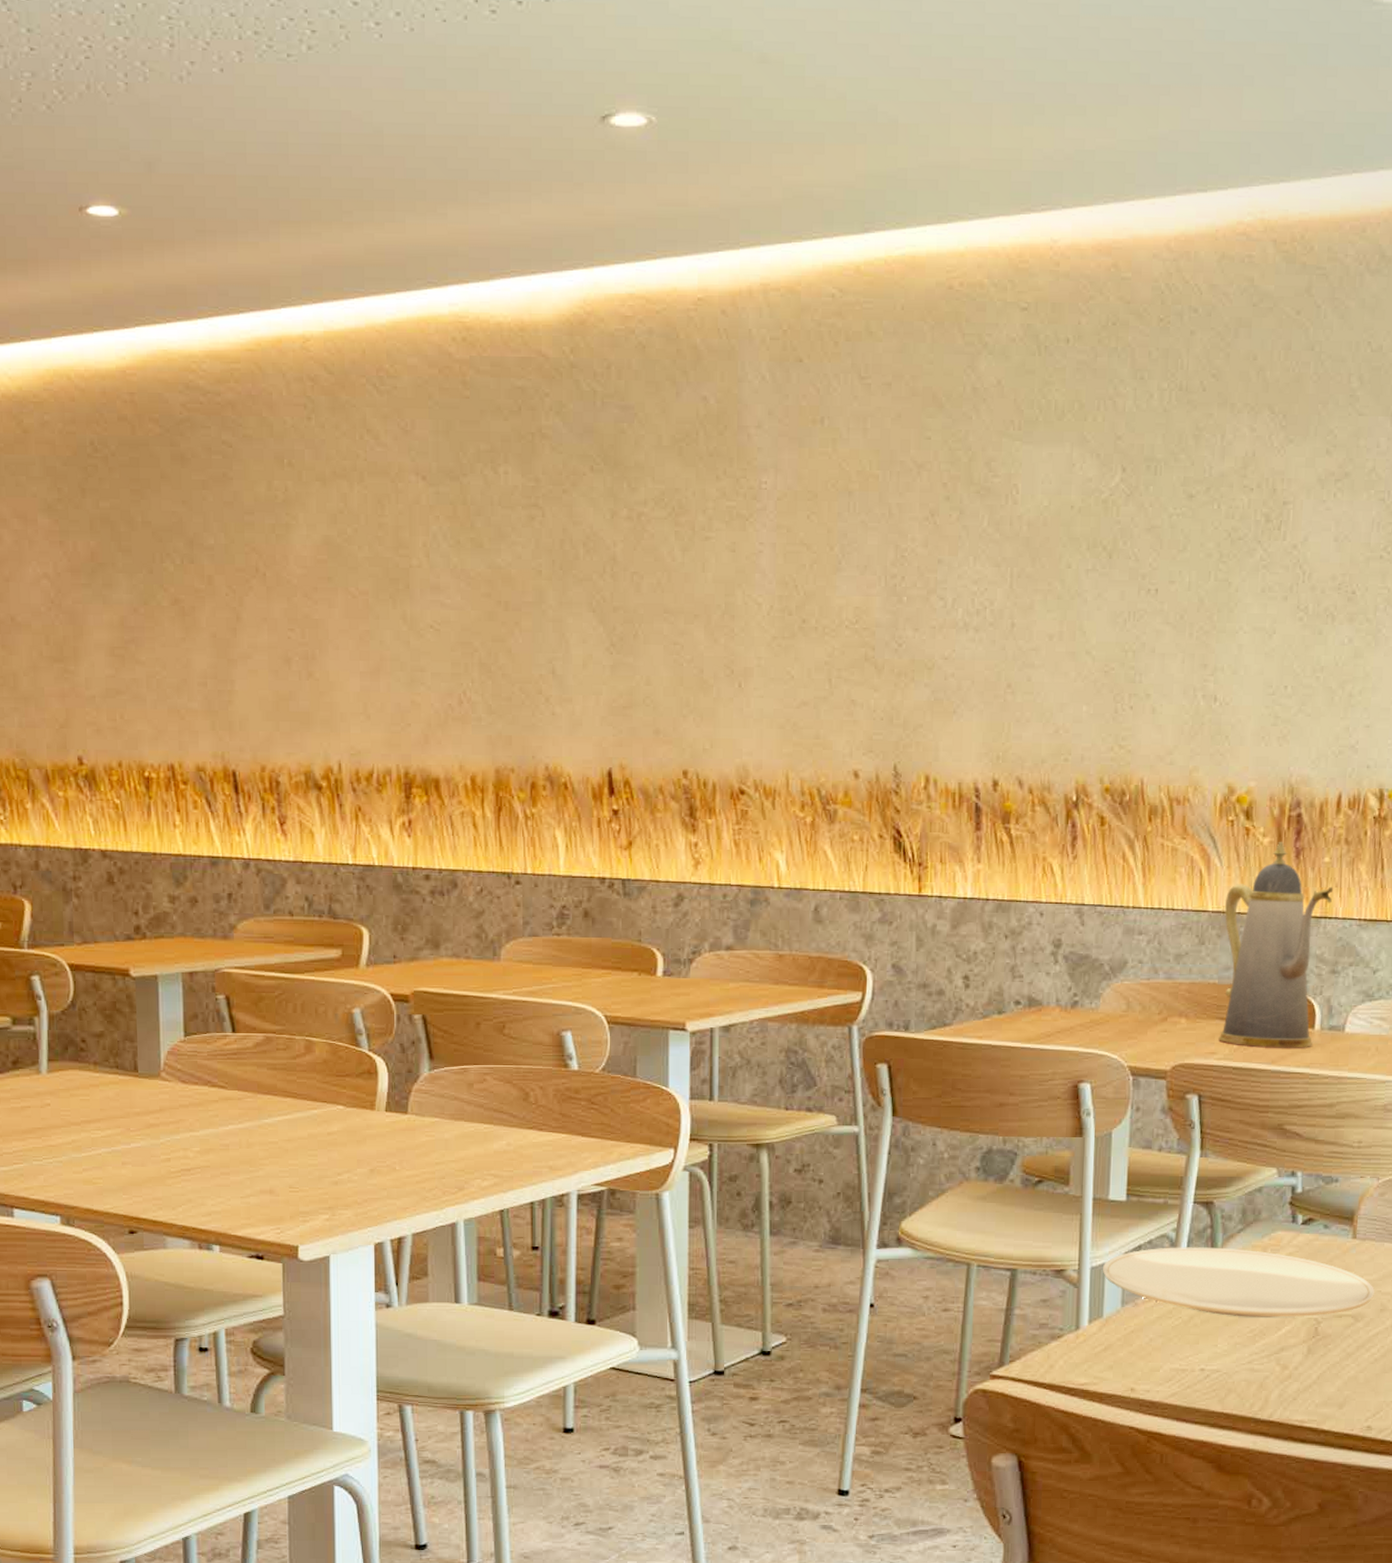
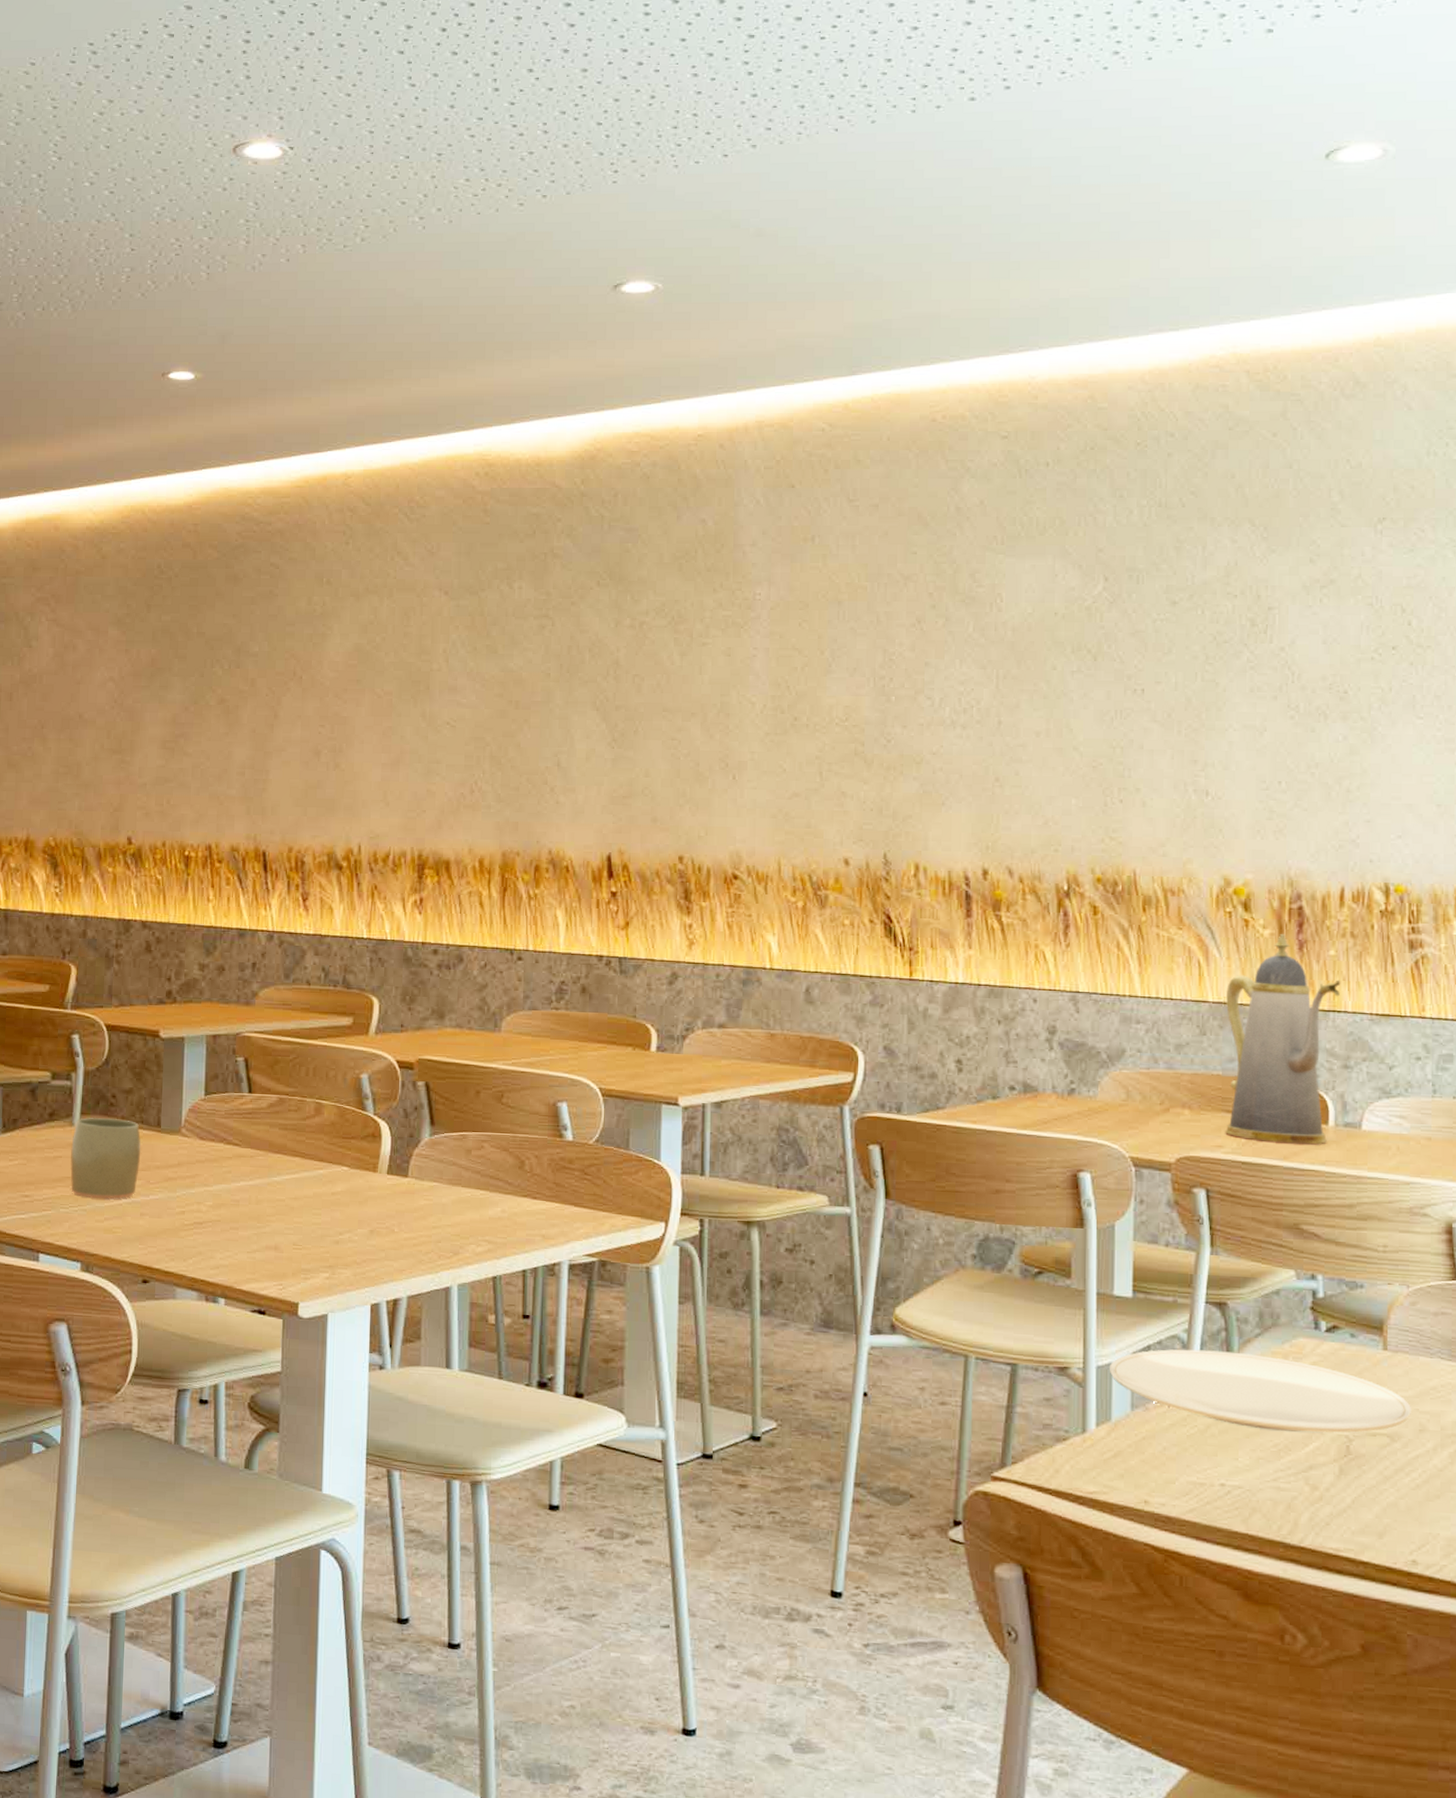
mug: none [39,1063,118,1150] -> present [70,1117,141,1200]

